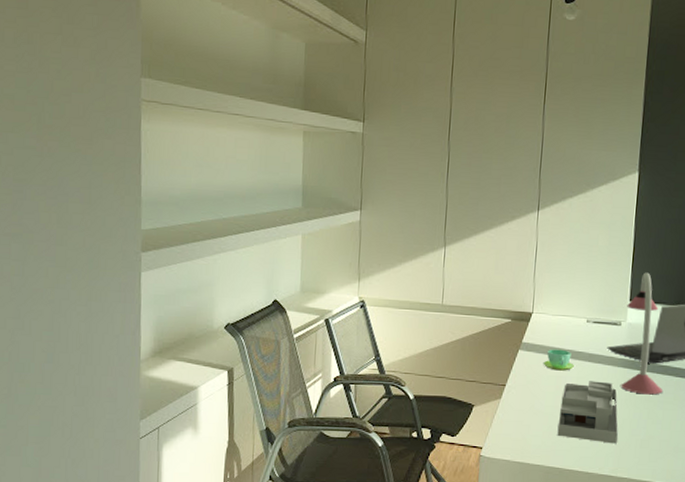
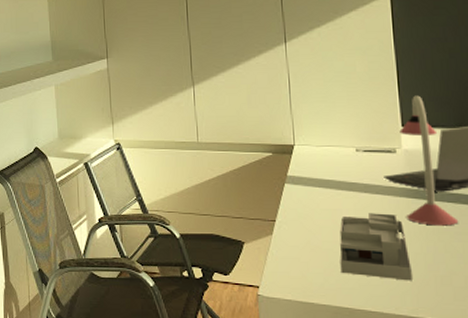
cup: present [543,349,574,371] -> none [313,181,349,204]

